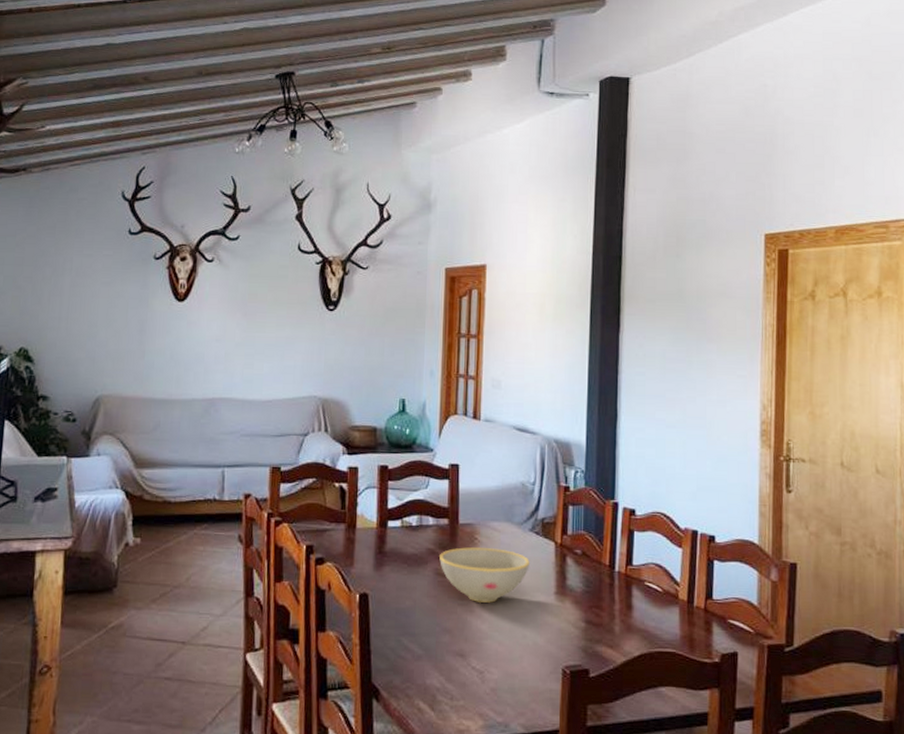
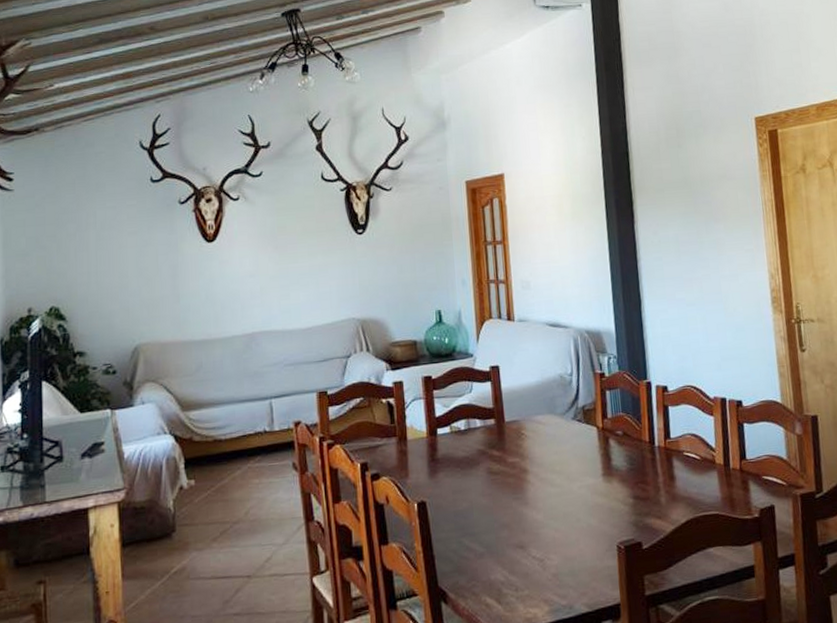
bowl: present [439,547,530,603] -> none [490,440,576,494]

